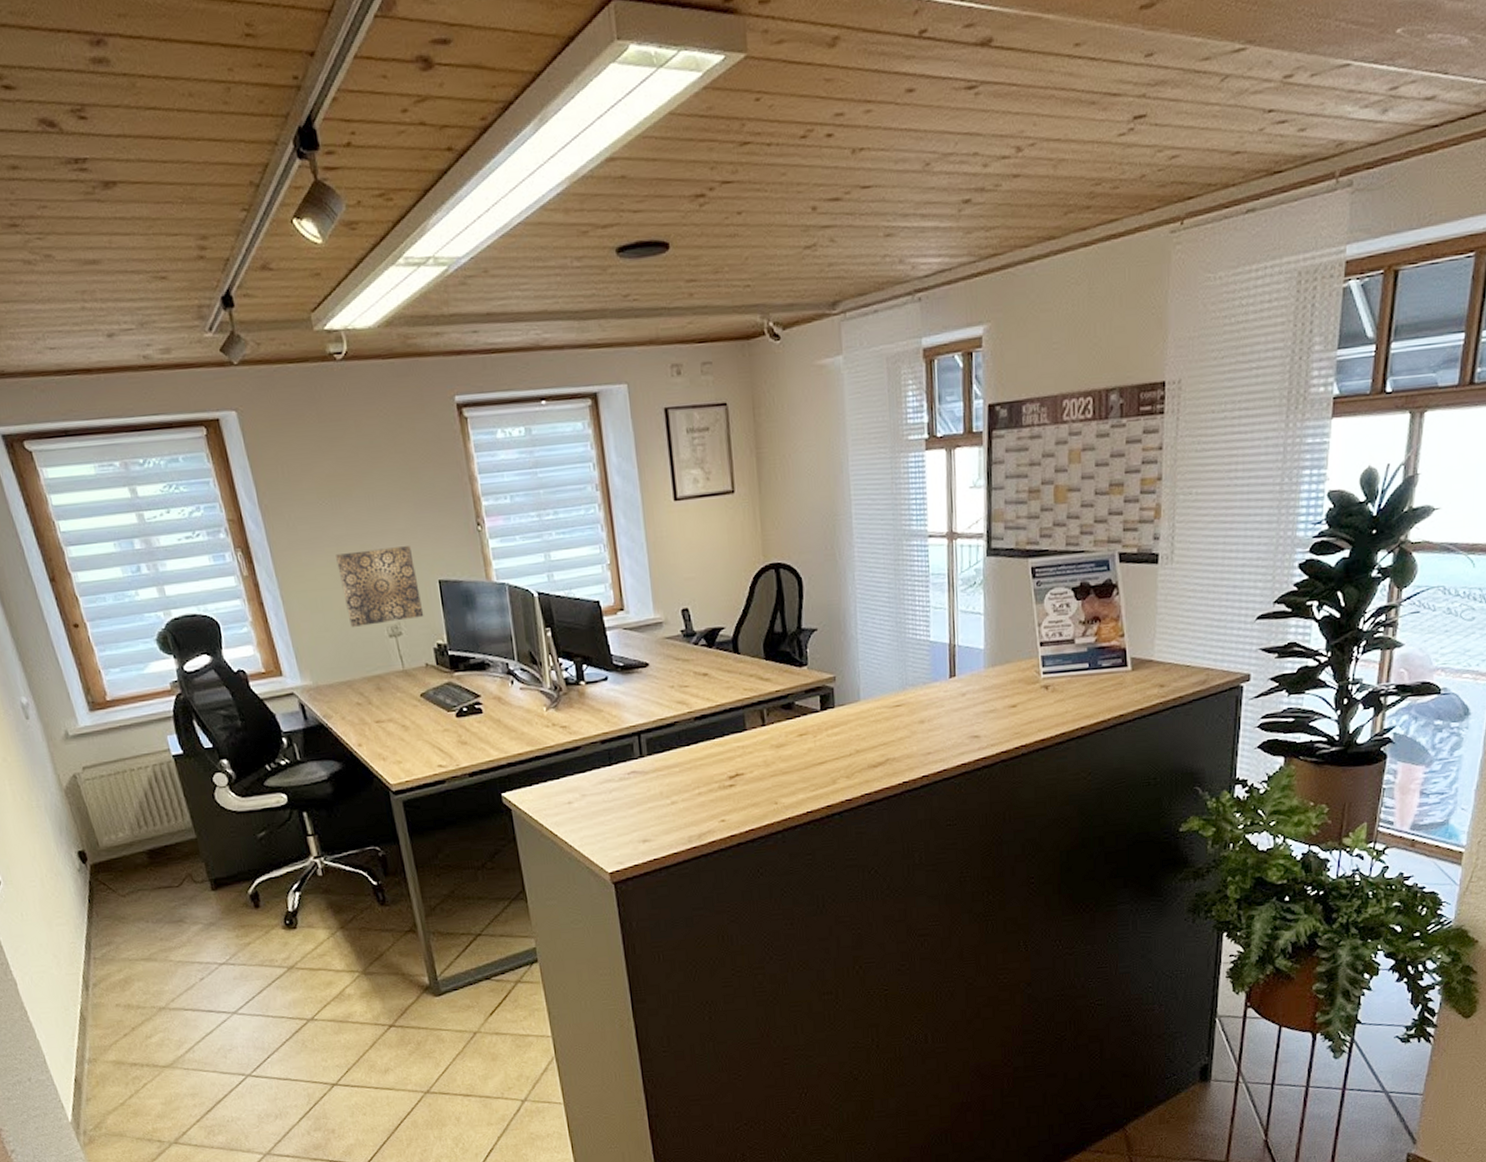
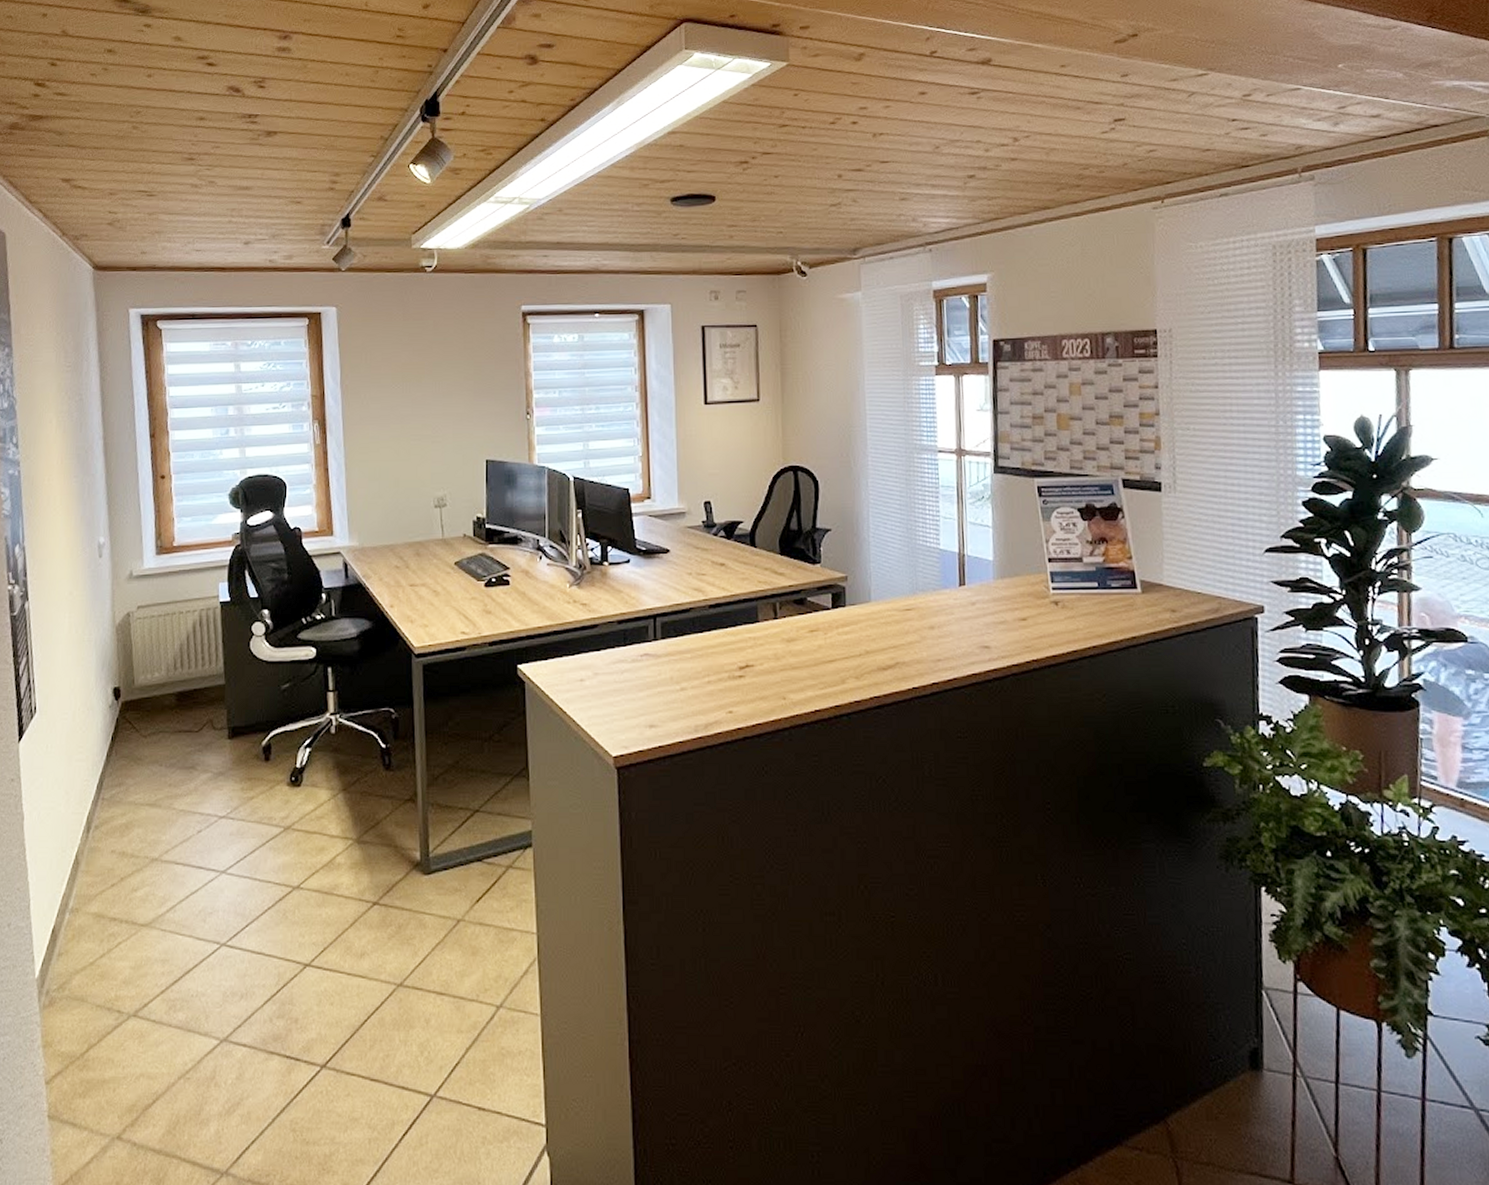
wall art: present [336,546,424,627] -> none [399,428,469,496]

